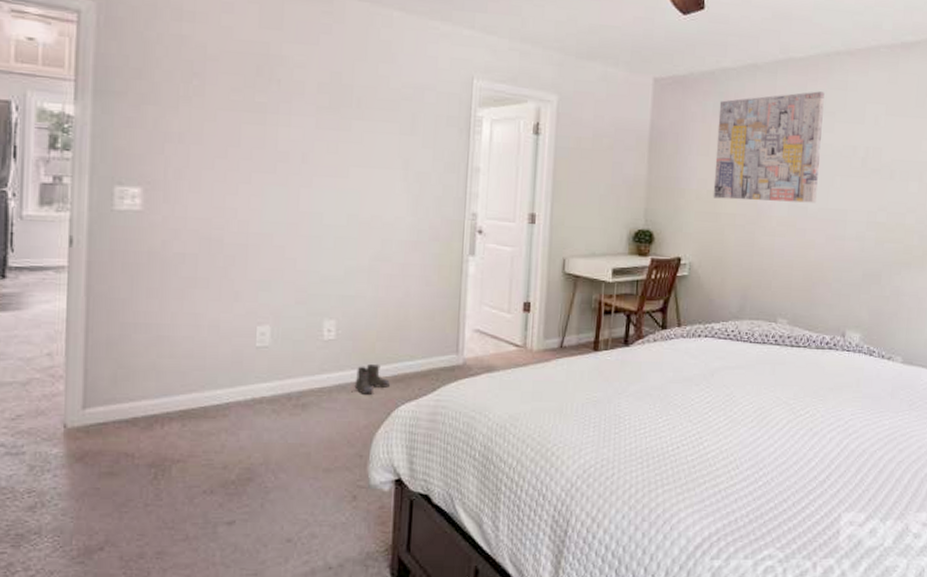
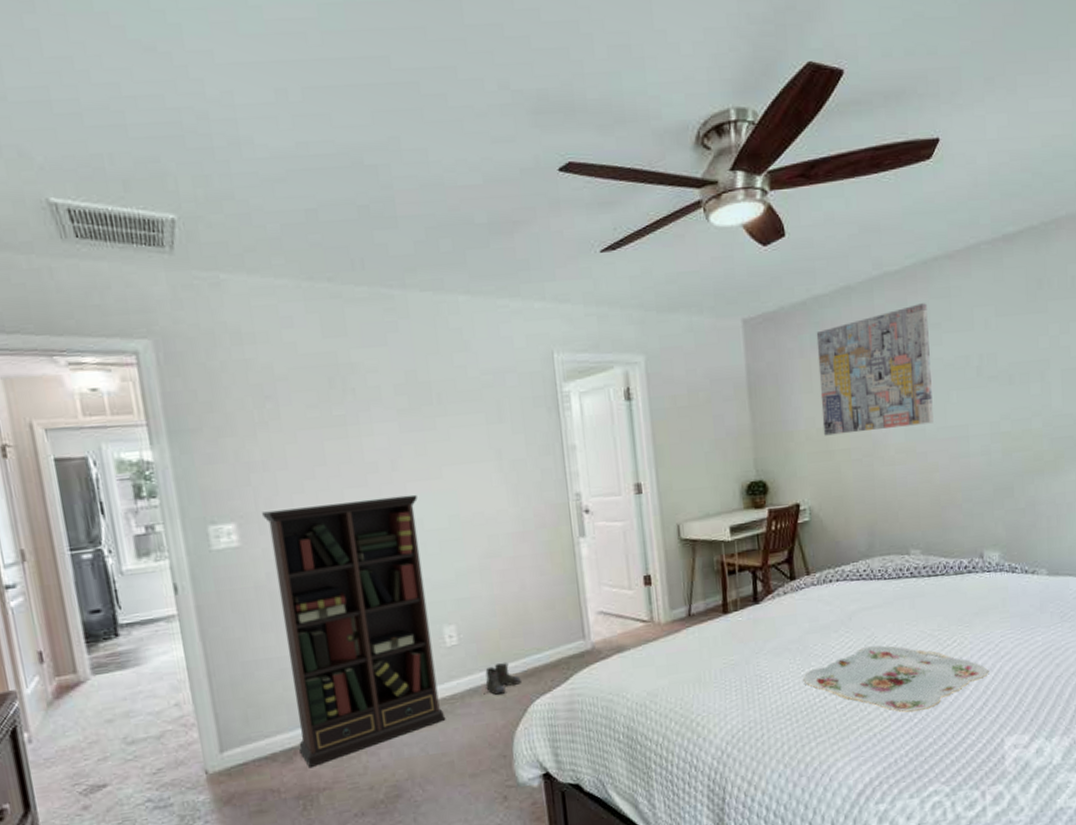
bookcase: none [161,181,321,438] -> present [262,494,446,768]
serving tray: none [659,405,836,474] -> present [803,645,989,713]

